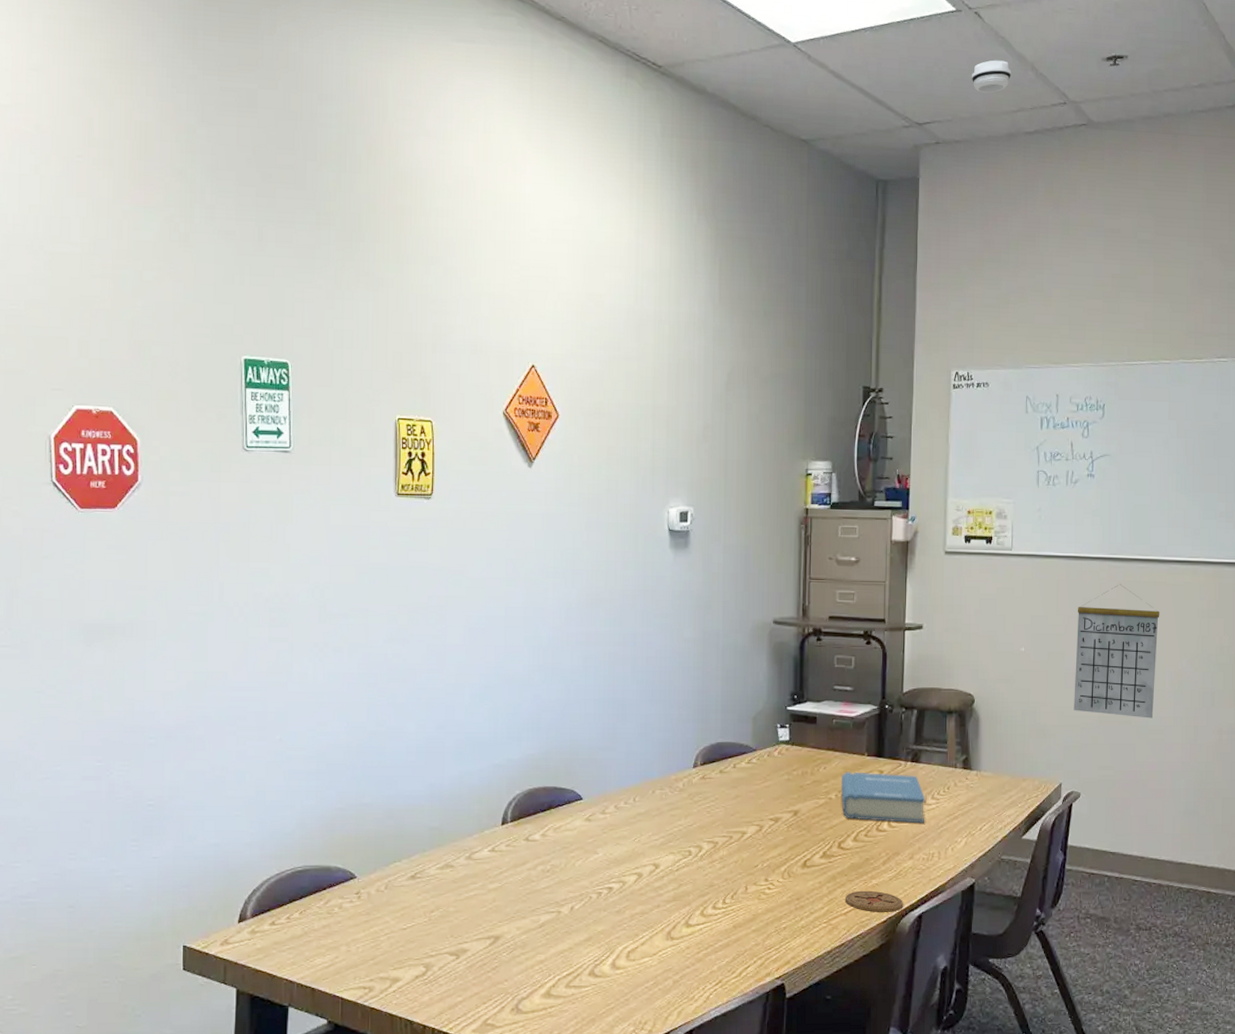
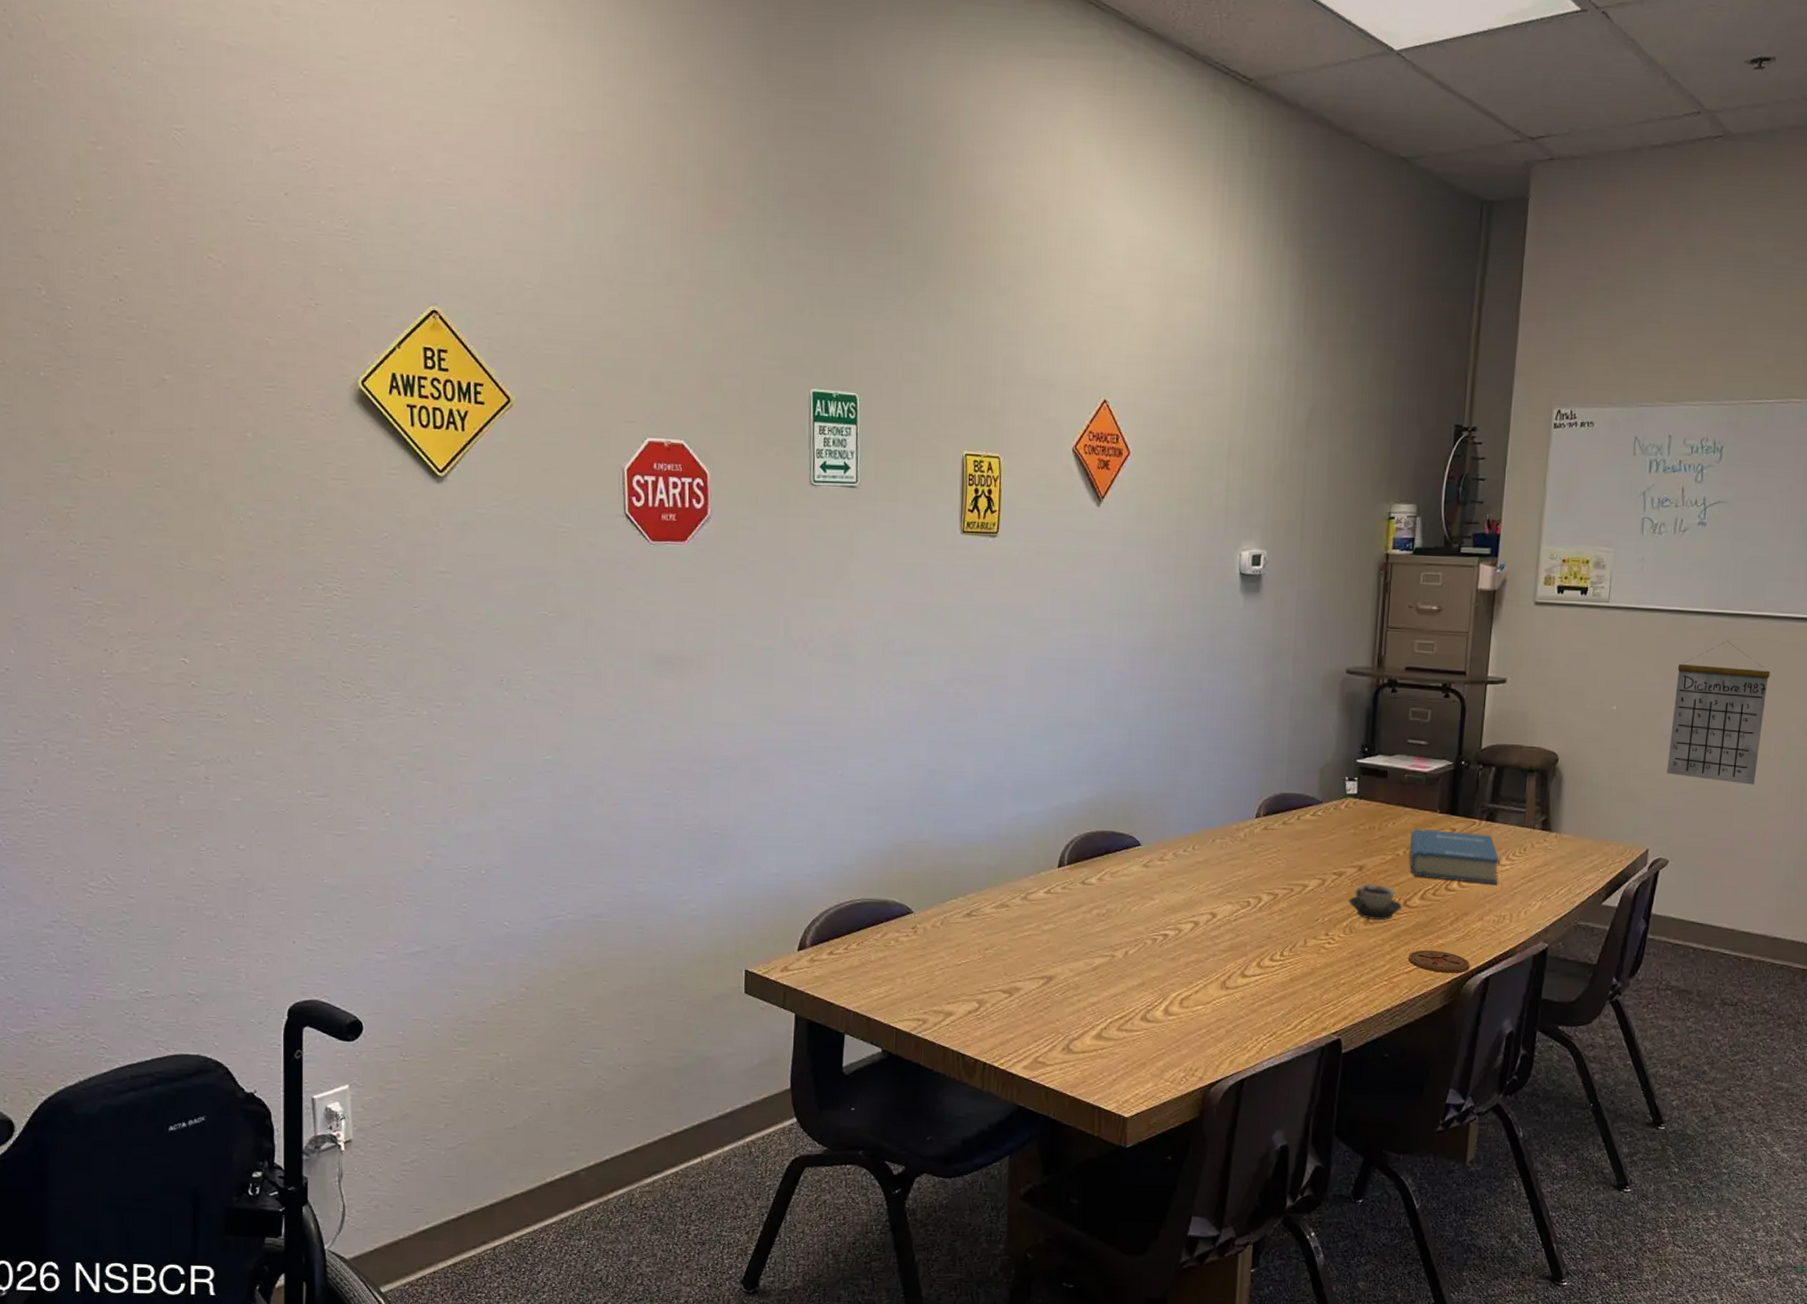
cup: none [786,828,837,863] -> present [1348,883,1403,920]
smoke detector: present [971,60,1012,94] -> none [1593,65,1641,103]

